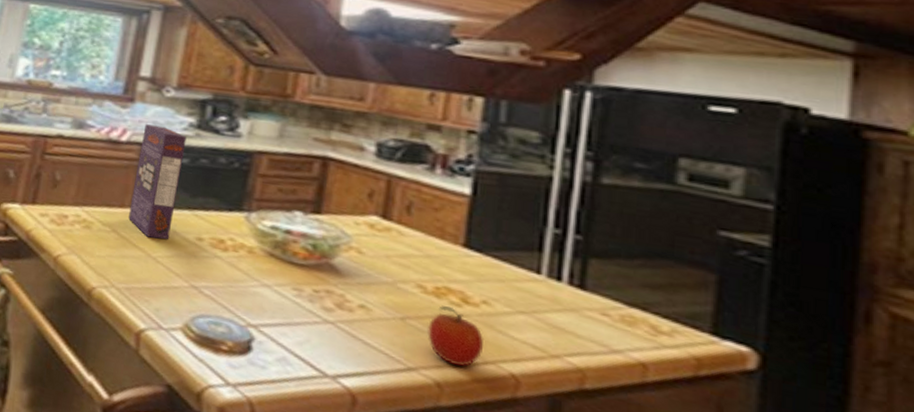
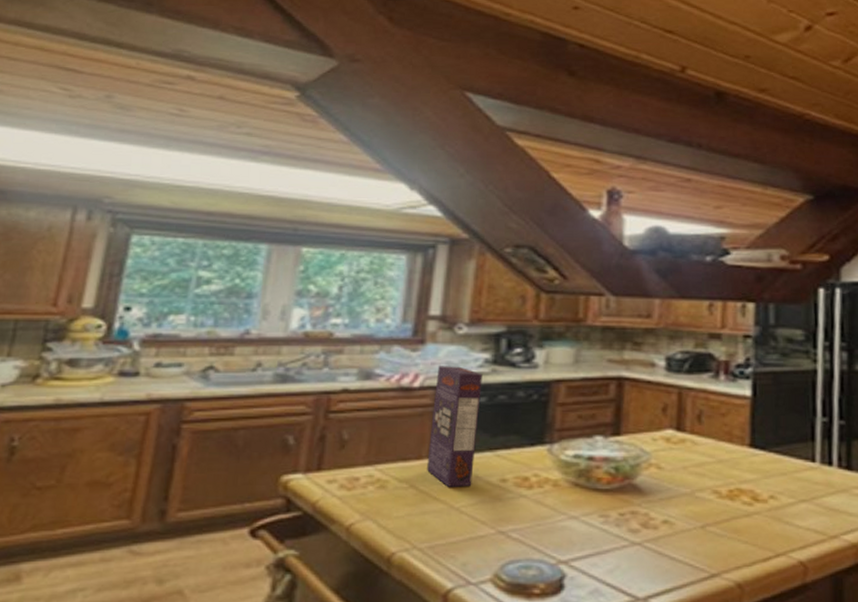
fruit: present [427,306,485,367] -> none [726,507,775,564]

